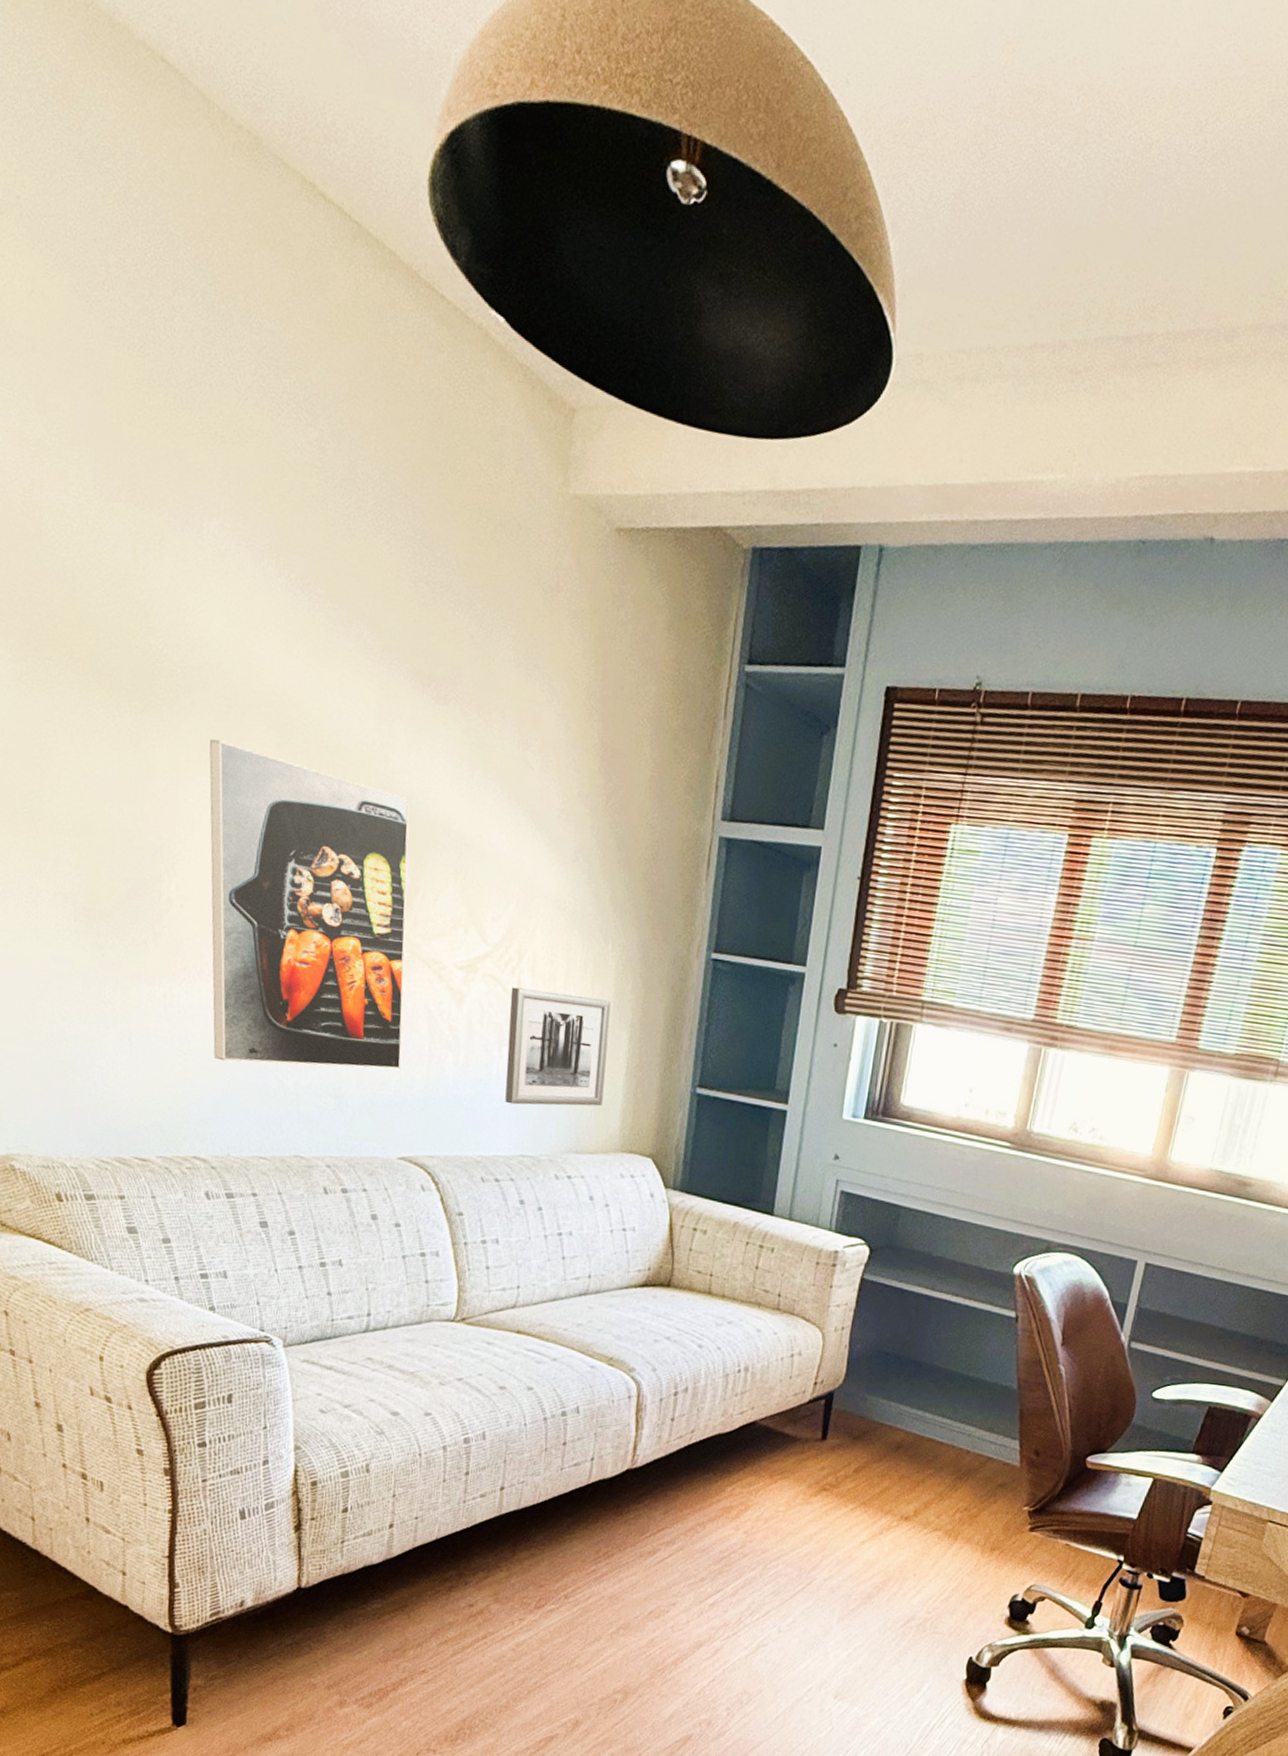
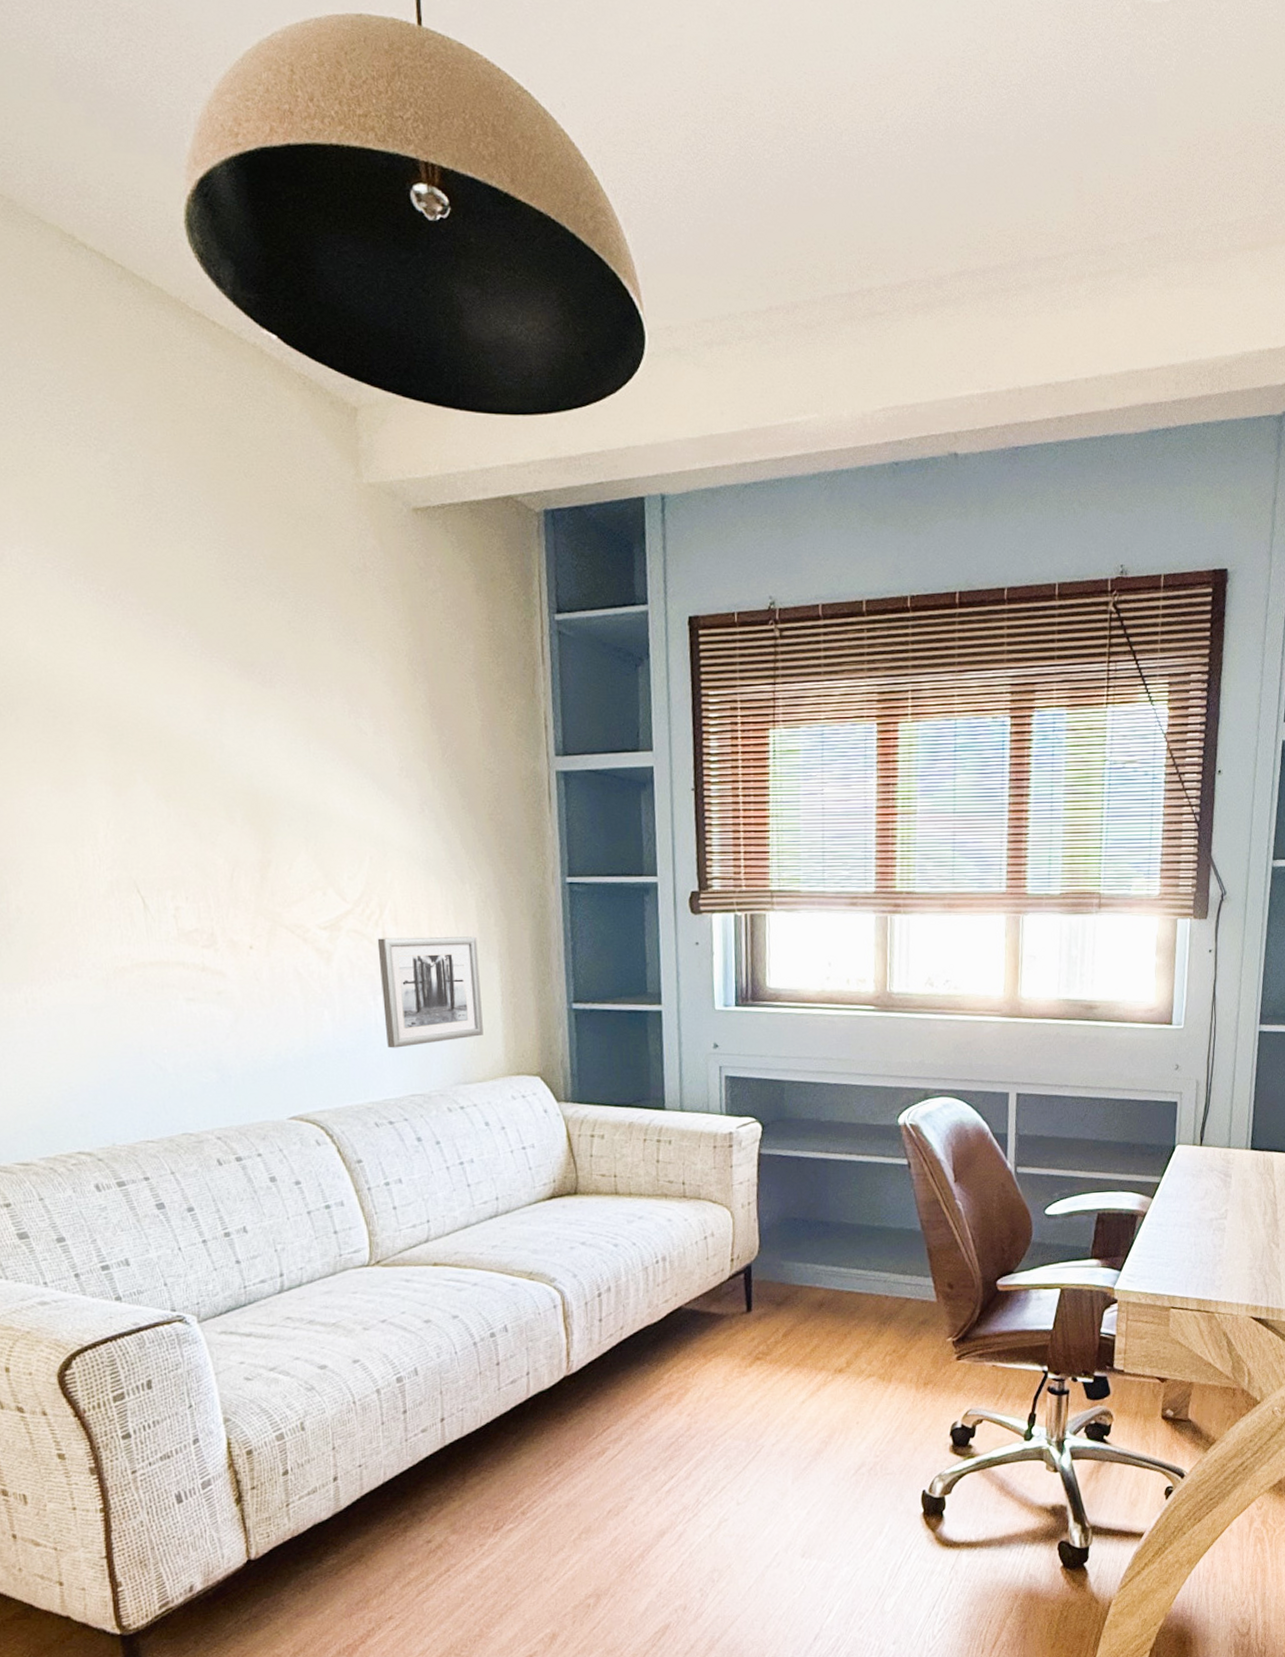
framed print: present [209,739,410,1070] -> none [40,750,279,1055]

